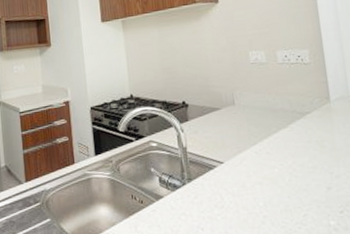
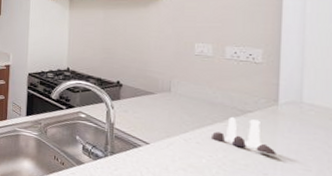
salt and pepper shaker set: none [279,120,337,153] -> present [212,116,276,156]

